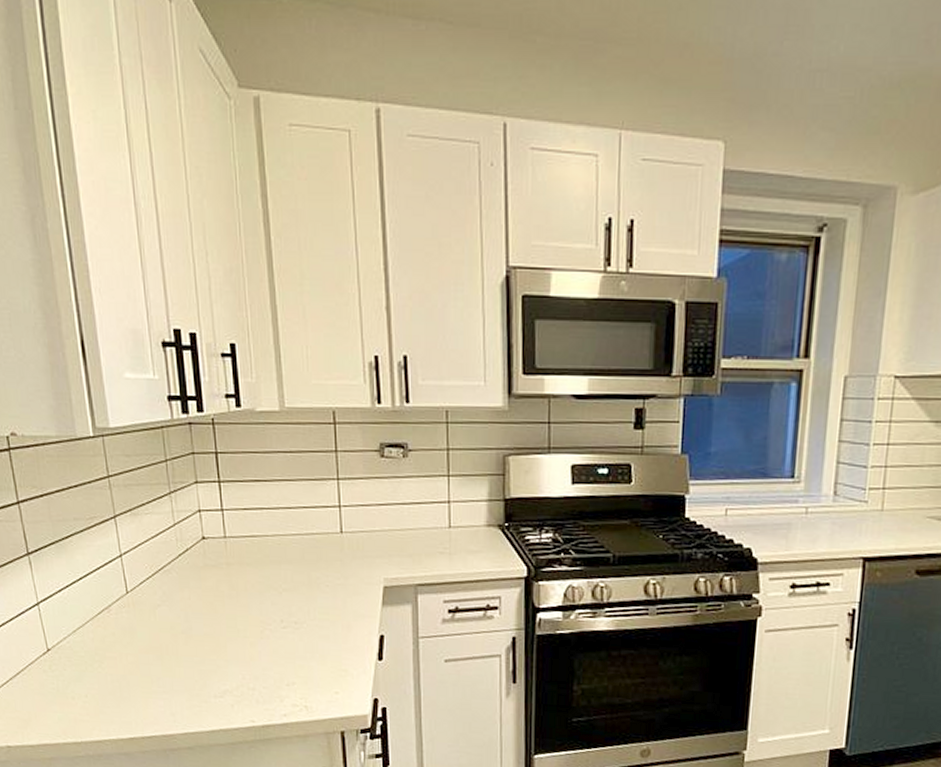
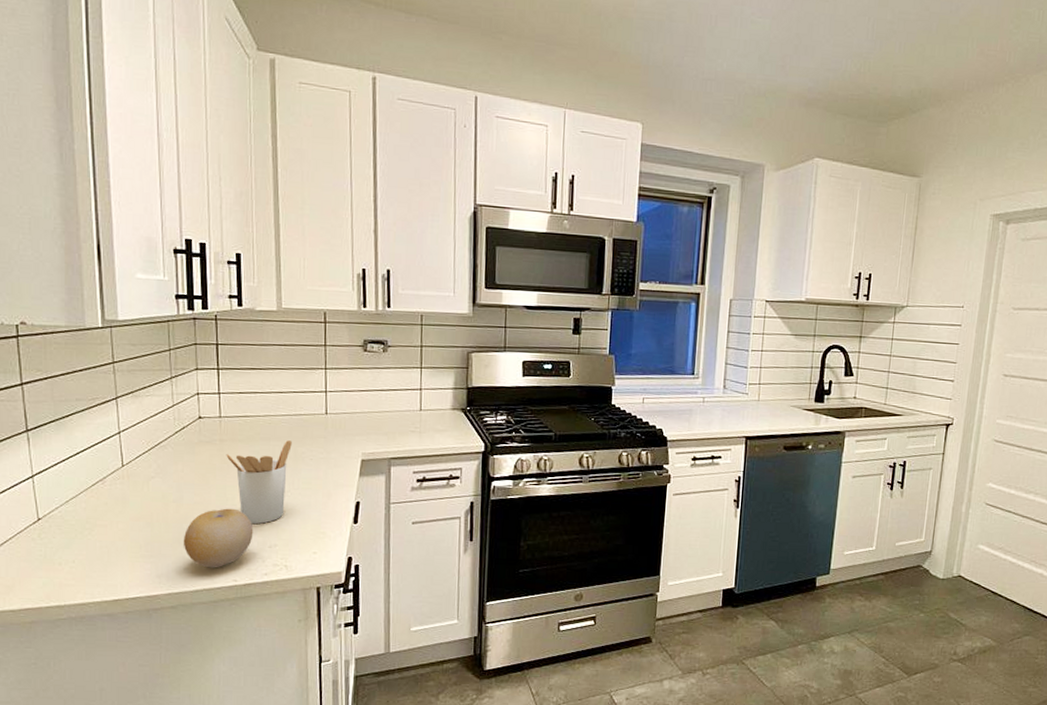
fruit: none [195,640,269,707] -> present [183,508,254,568]
utensil holder: none [234,564,305,660] -> present [226,440,292,525]

